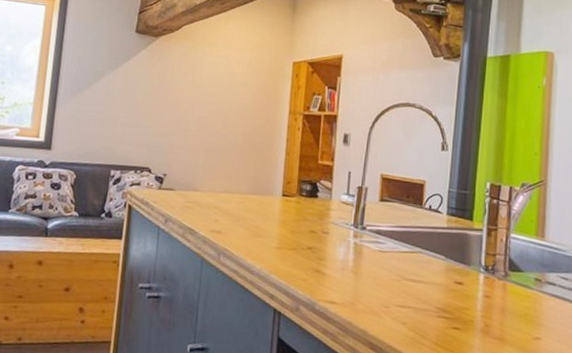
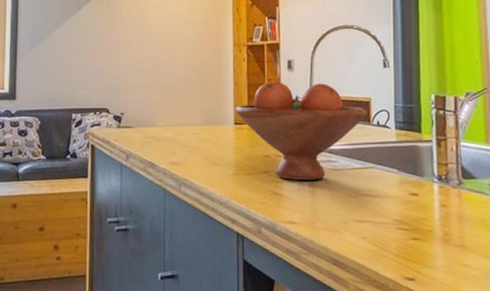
fruit bowl: none [284,154,420,261] -> present [235,81,367,180]

